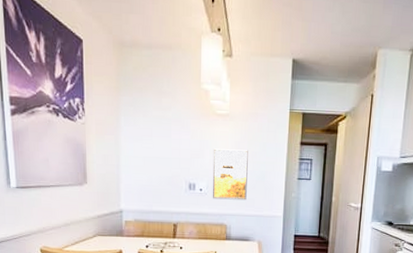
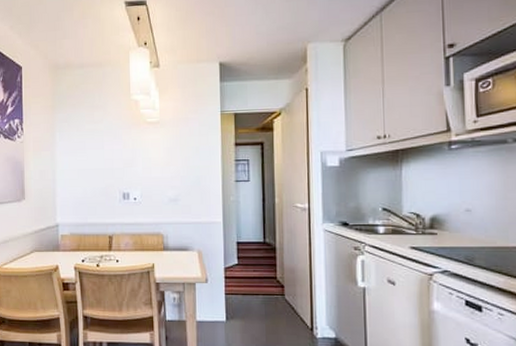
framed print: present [212,148,248,201] -> none [145,155,183,208]

